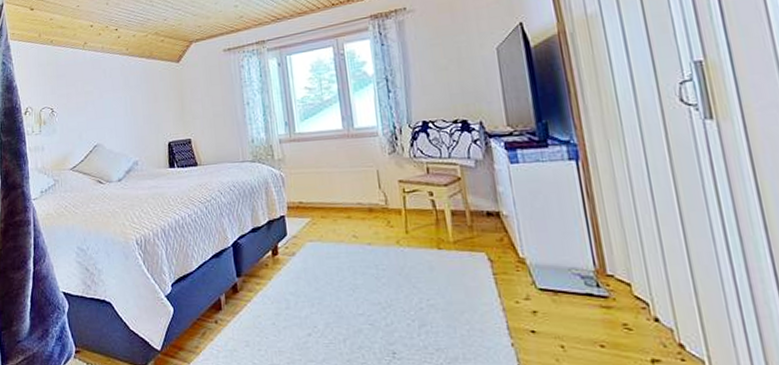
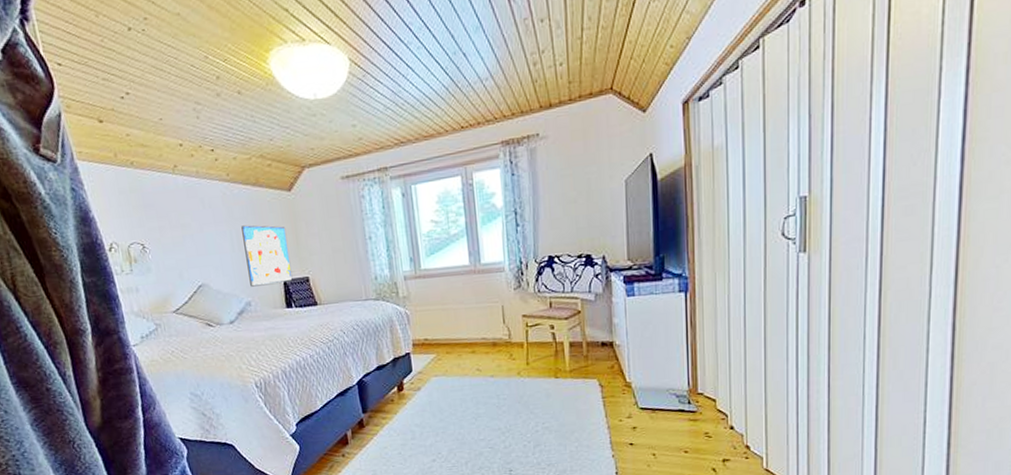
wall art: none [135,92,177,147] -> present [241,225,293,287]

